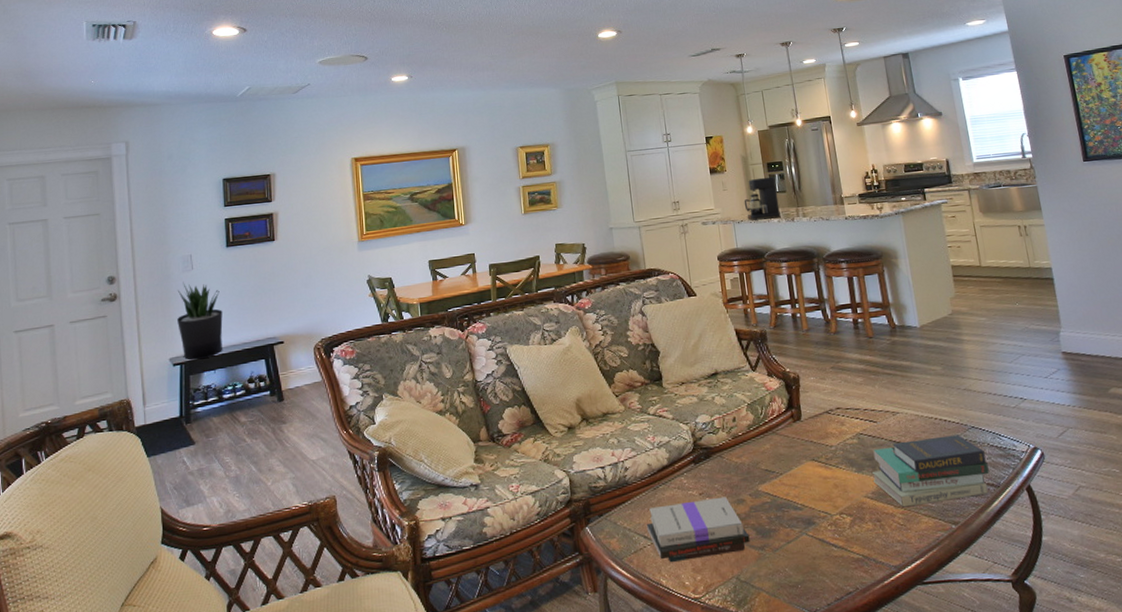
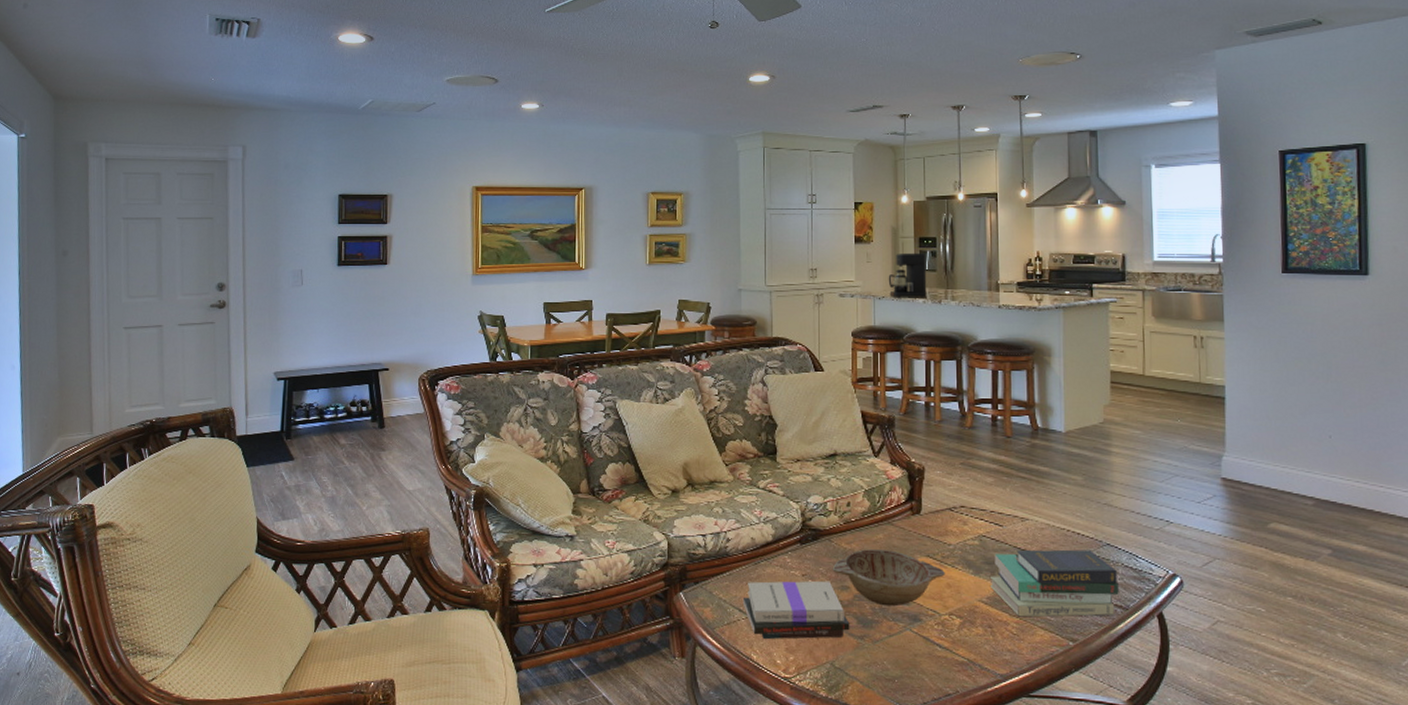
planter: present [177,282,223,360] -> none [284,297,330,377]
decorative bowl: none [726,458,832,514] -> present [832,549,946,607]

